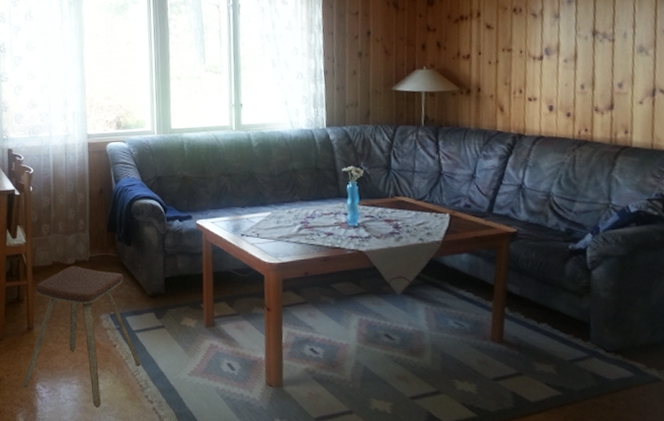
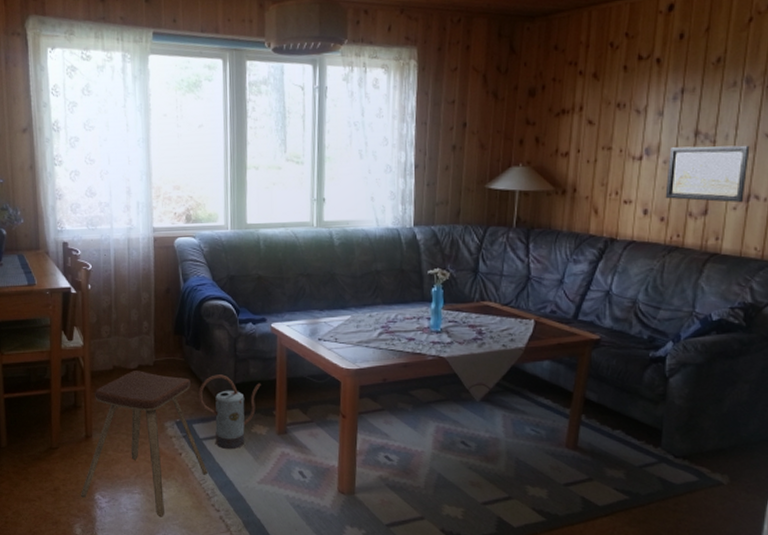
watering can: none [131,269,189,342] -> present [198,374,261,450]
wall art: none [568,42,650,97] -> present [665,145,750,202]

